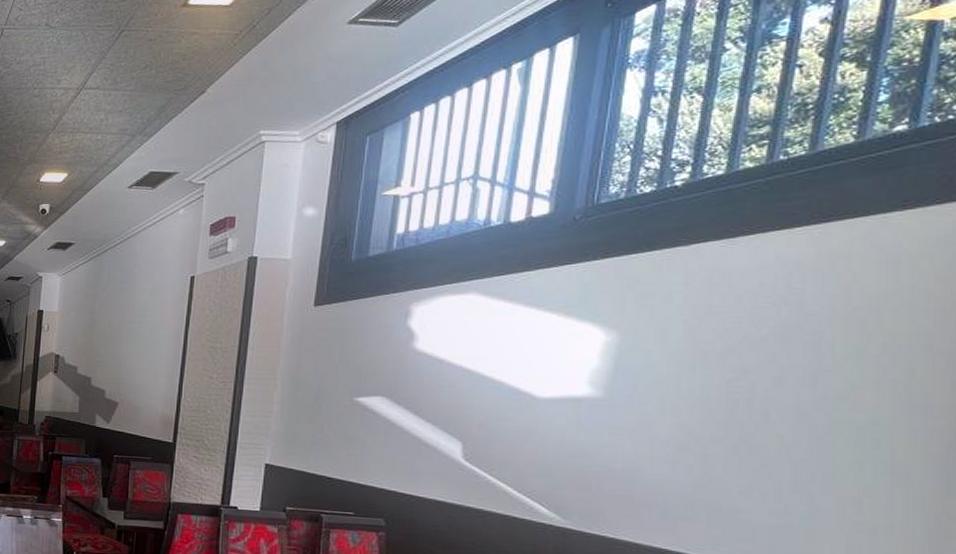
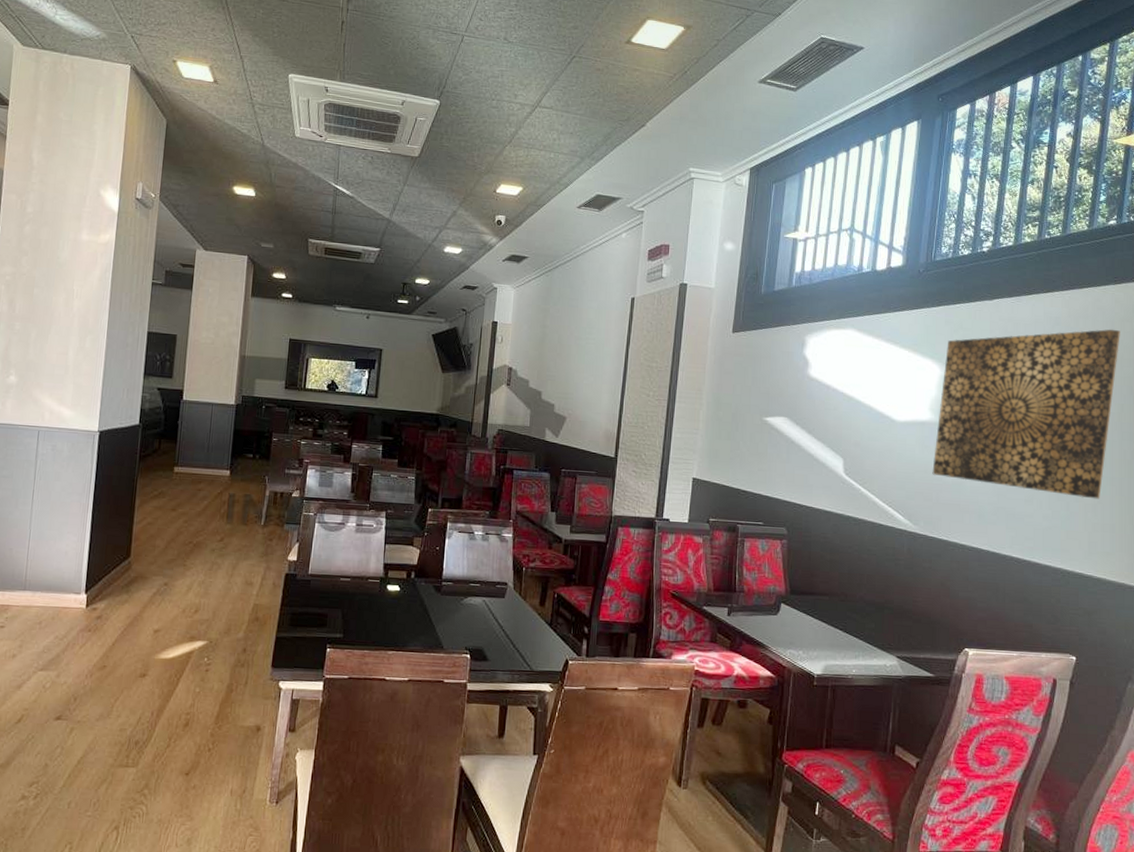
wall art: none [591,269,912,492] -> present [932,329,1120,499]

